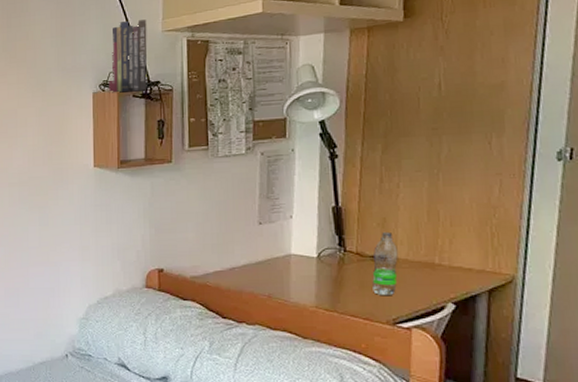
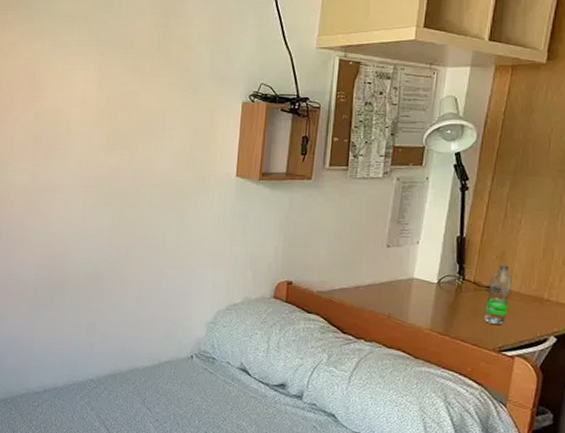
books: present [109,19,147,94] -> none [258,34,302,107]

